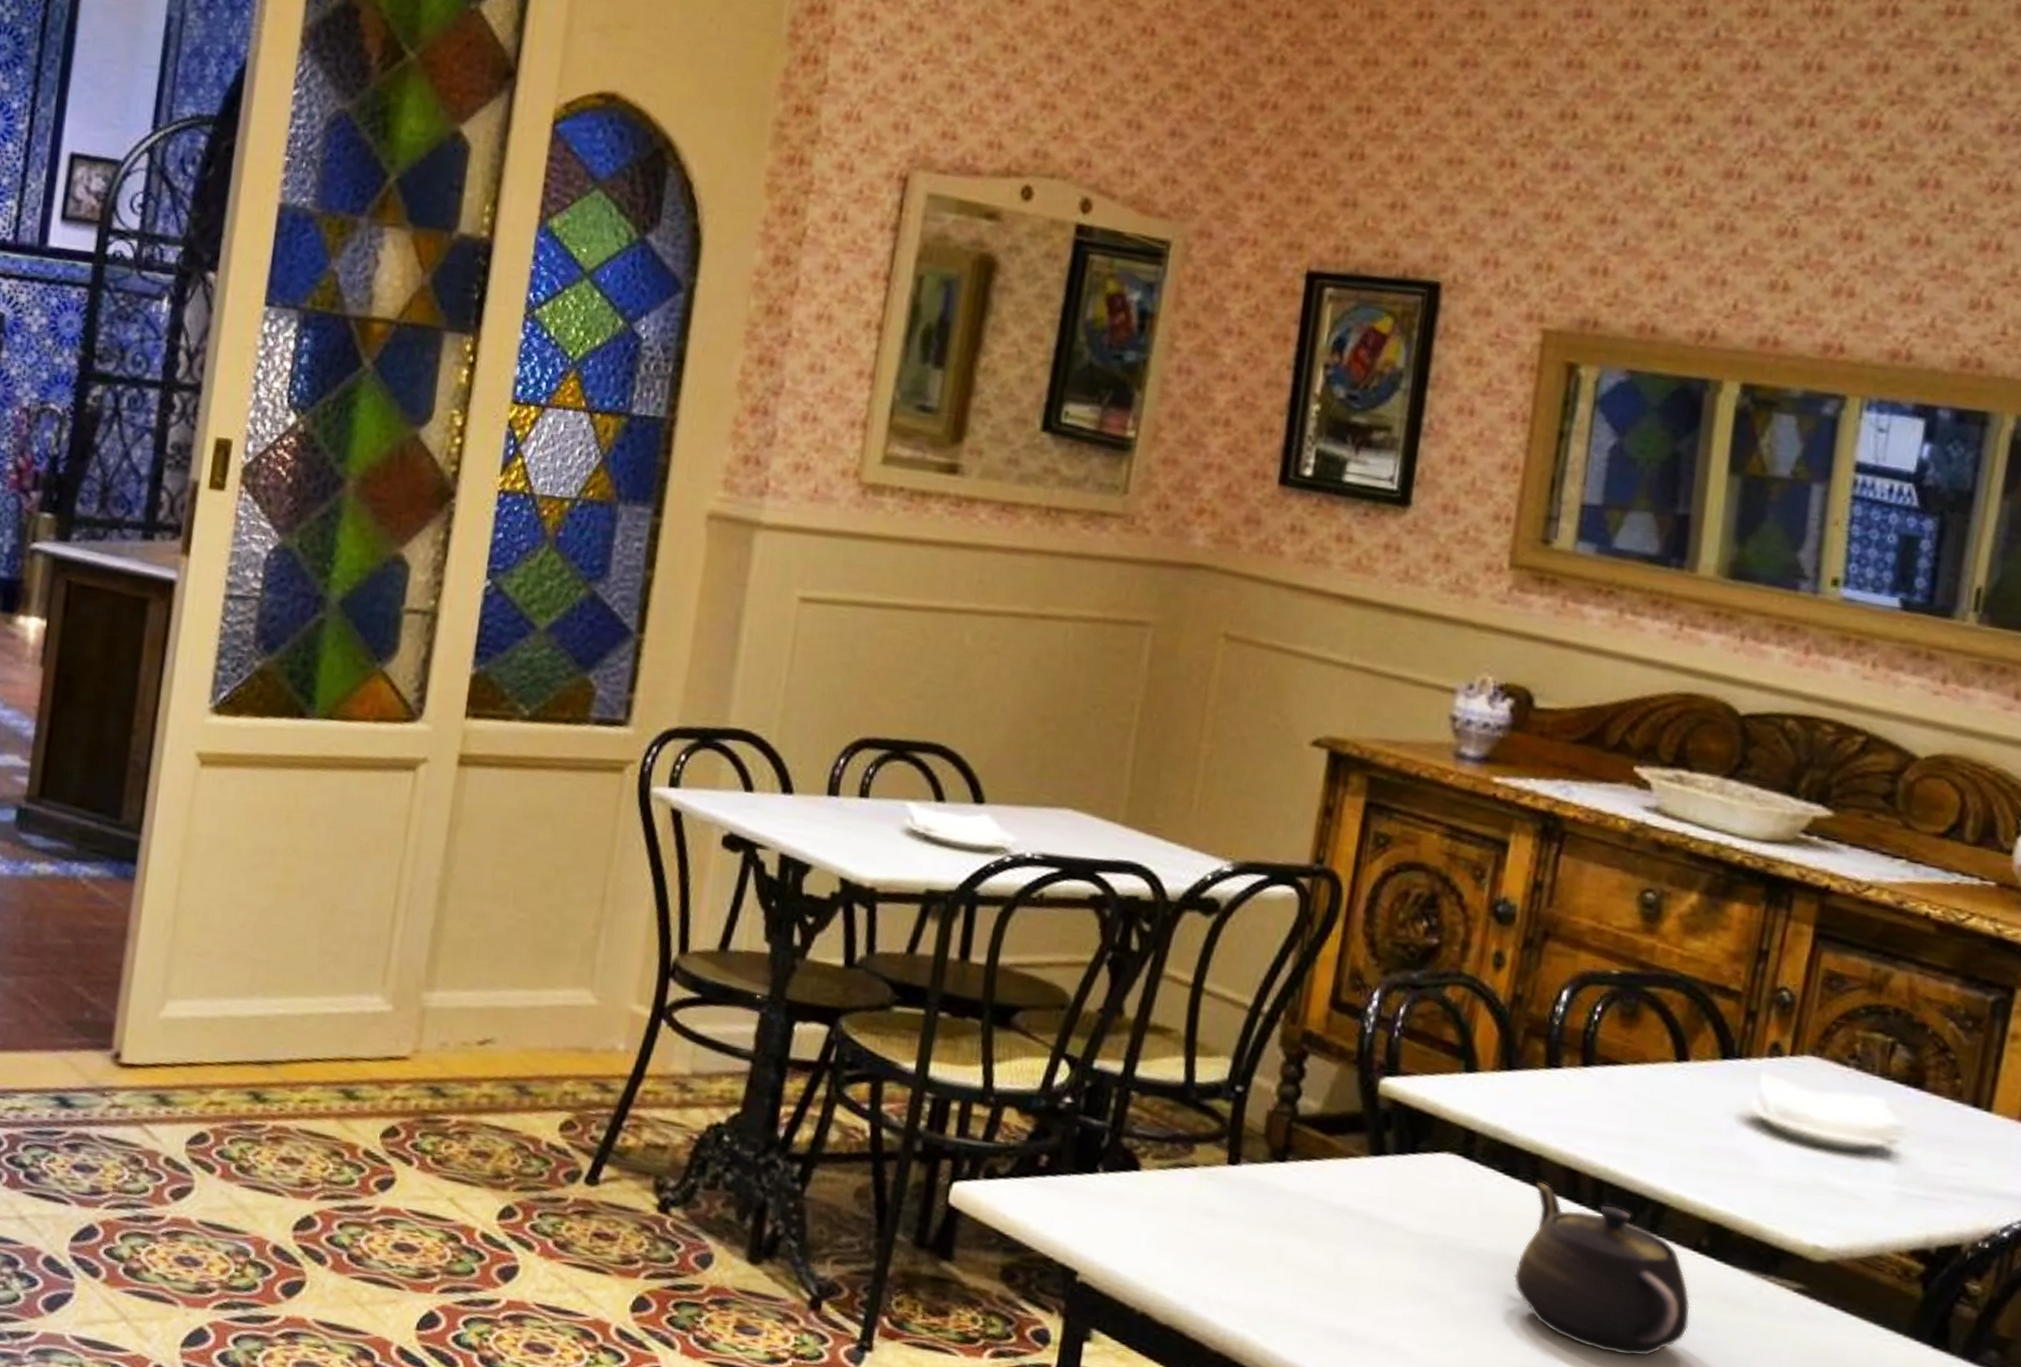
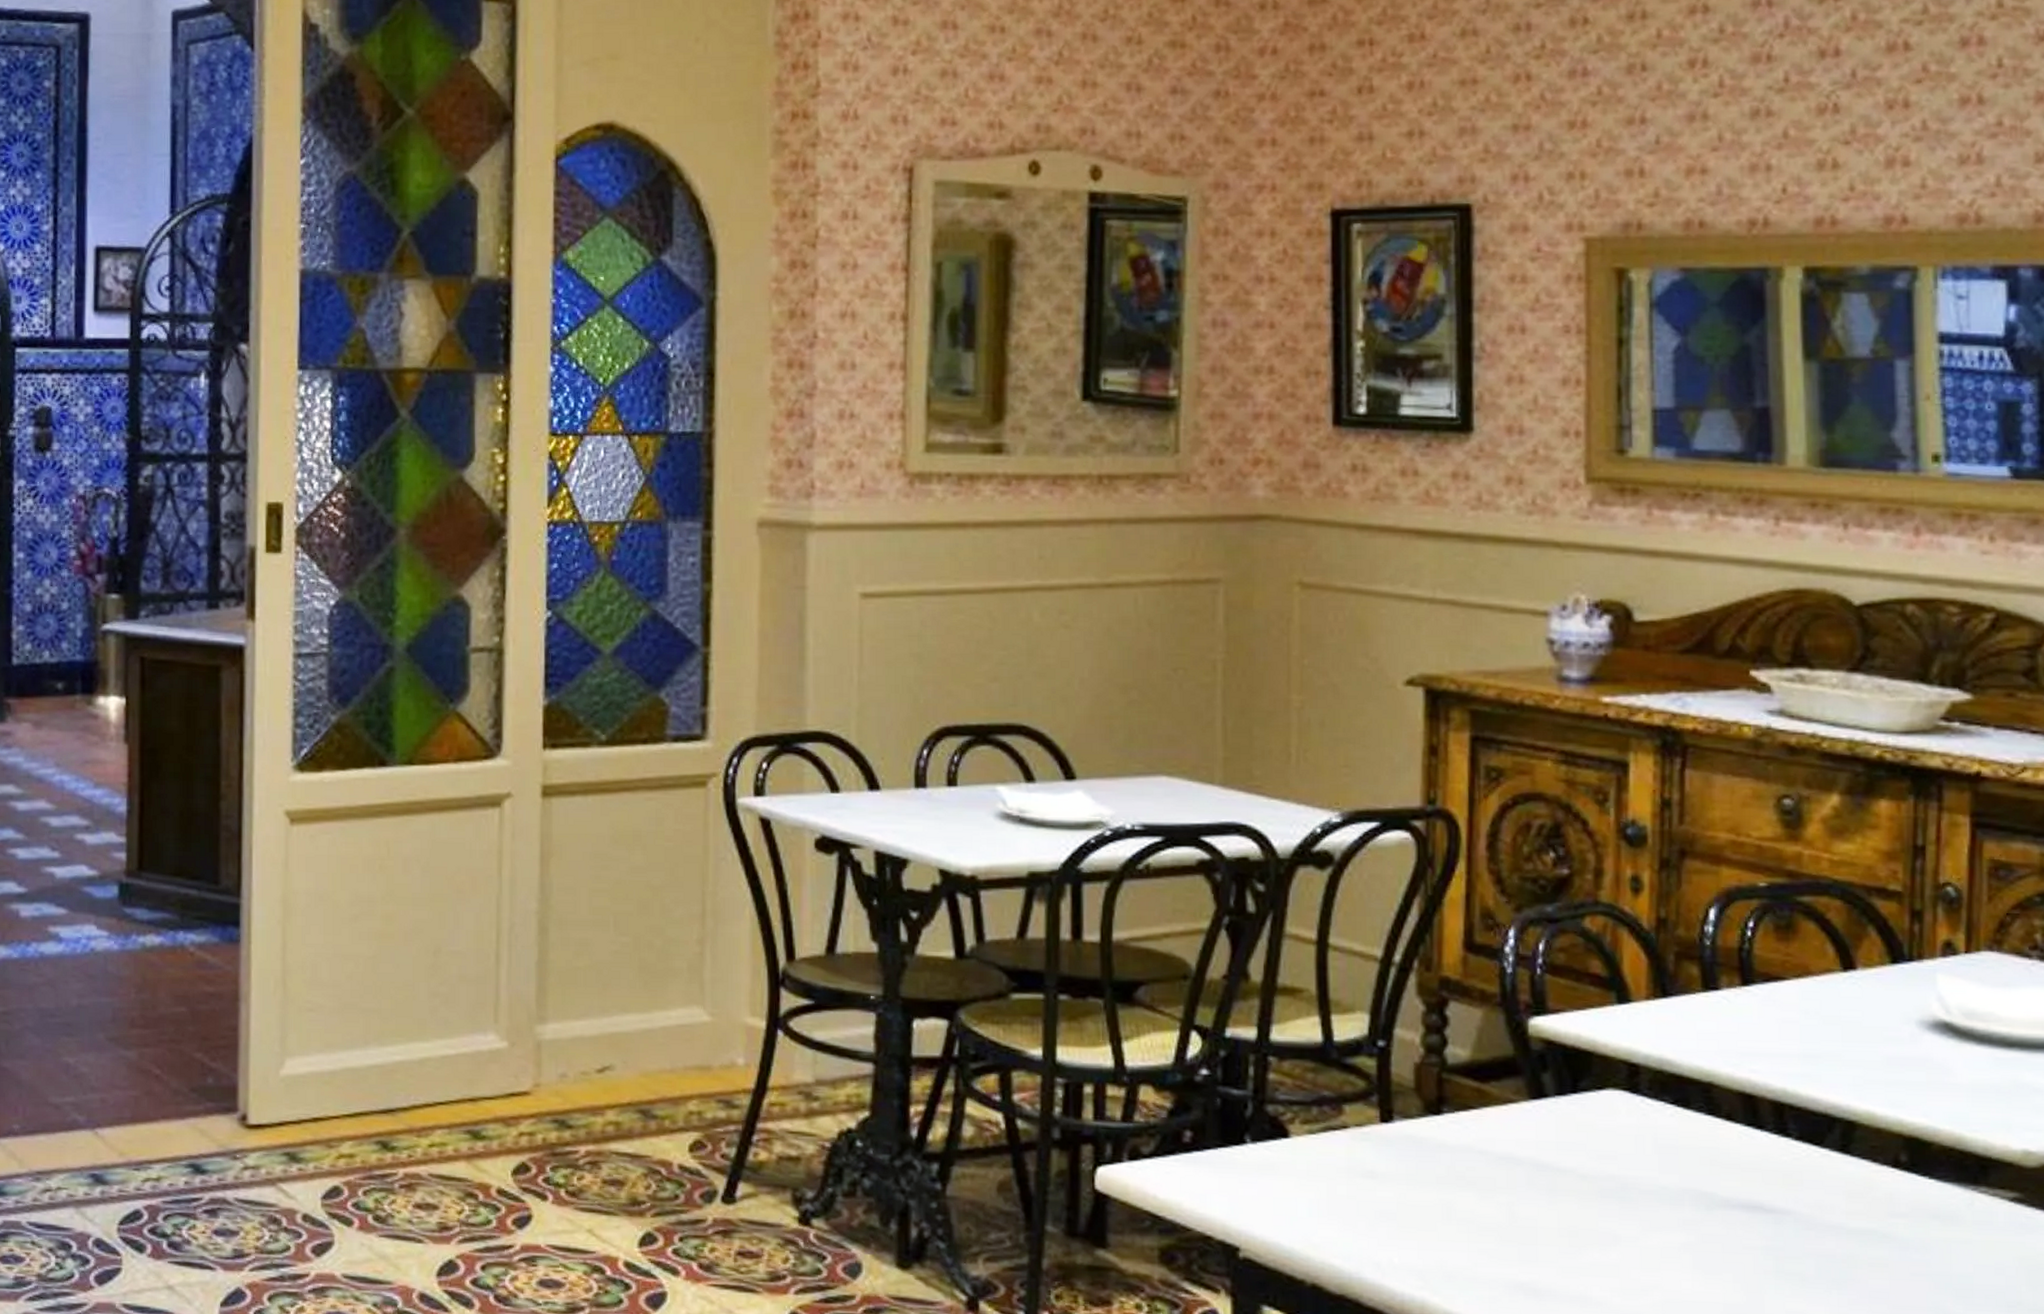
teapot: present [1513,1181,1691,1357] -> none [1702,1109,1900,1285]

